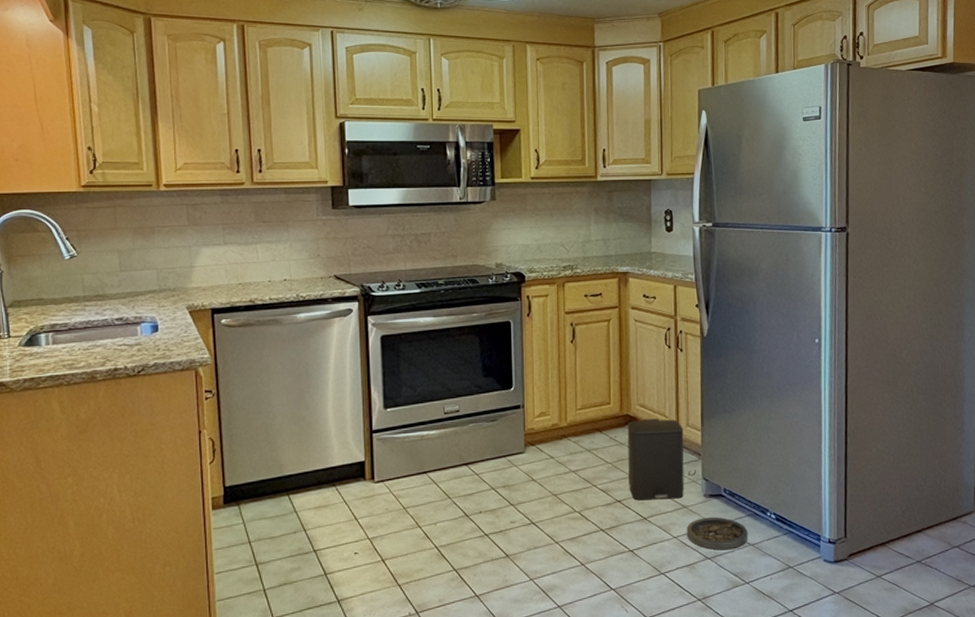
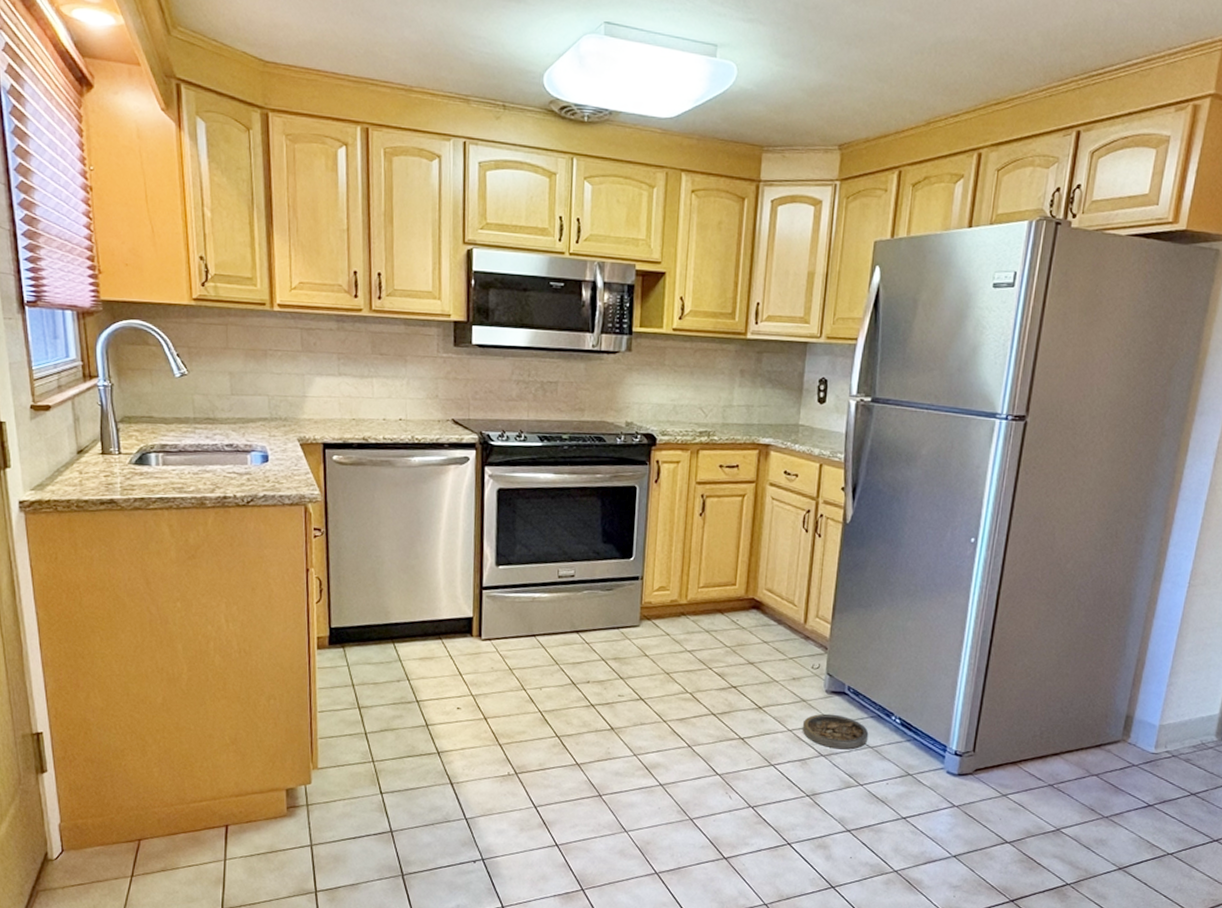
pedal bin: present [627,418,685,501] -> none [746,605,812,692]

